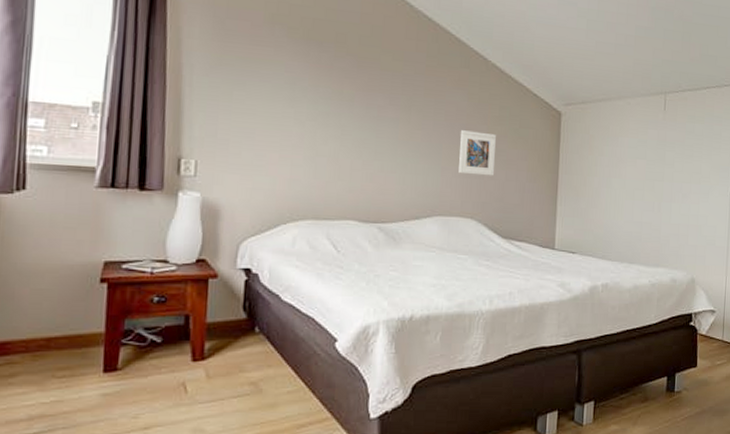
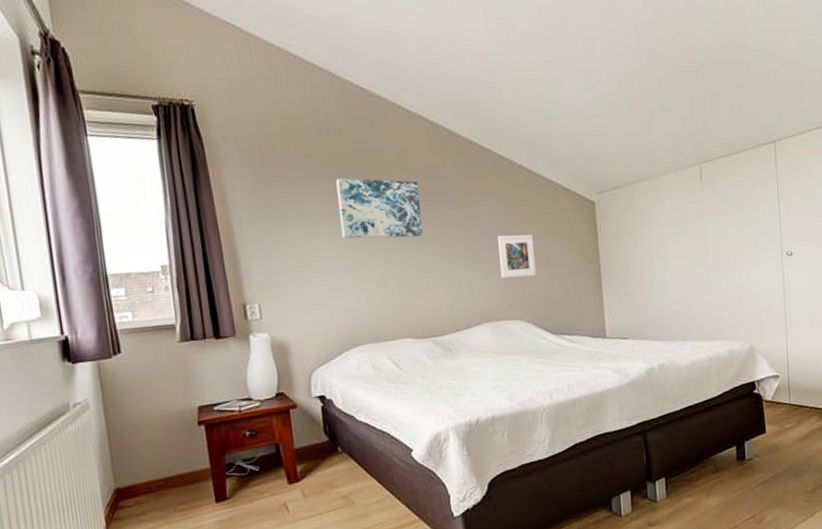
wall art: none [299,44,389,118] -> present [336,178,423,239]

